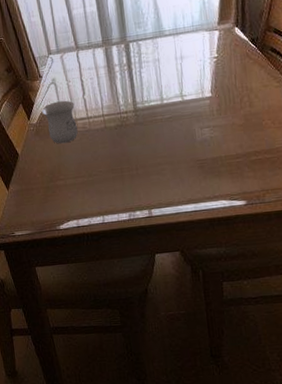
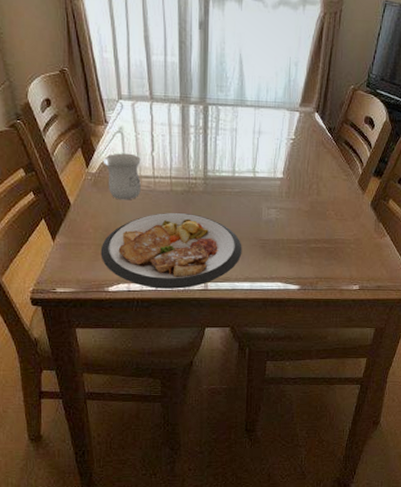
plate: none [48,146,181,222] -> present [100,213,242,289]

